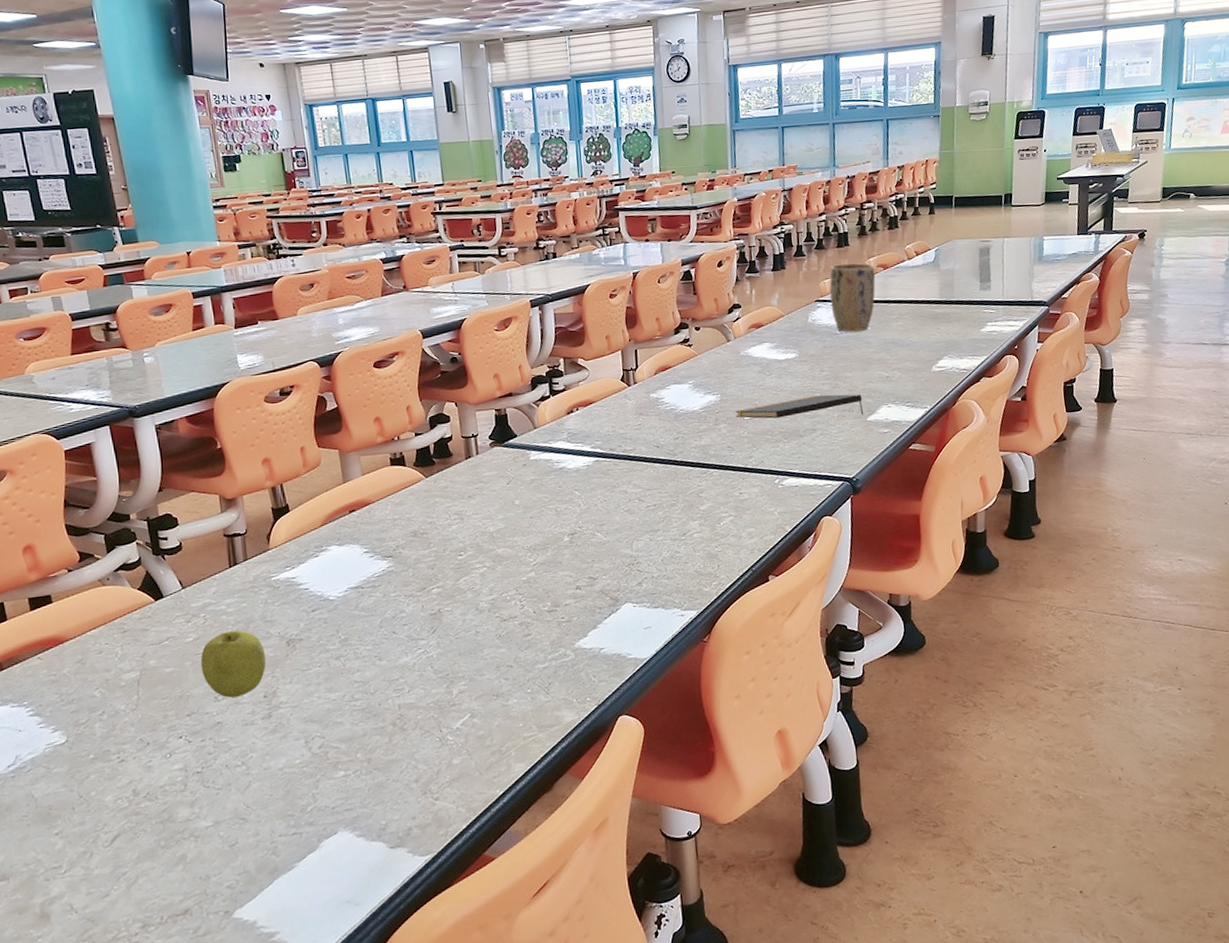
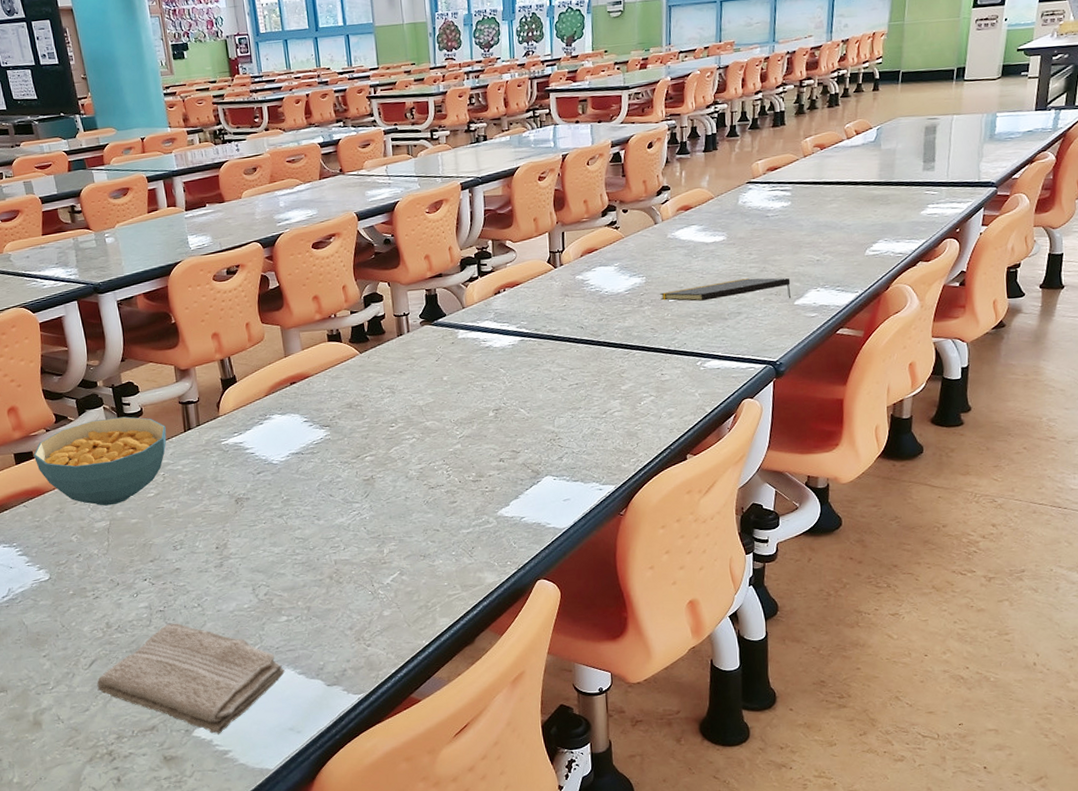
cereal bowl: none [51,552,209,655] -> present [33,416,167,506]
washcloth: none [119,785,341,914] -> present [97,622,285,735]
fruit: present [200,629,267,698] -> none [161,487,218,547]
plant pot: present [829,263,876,332] -> none [762,143,812,215]

